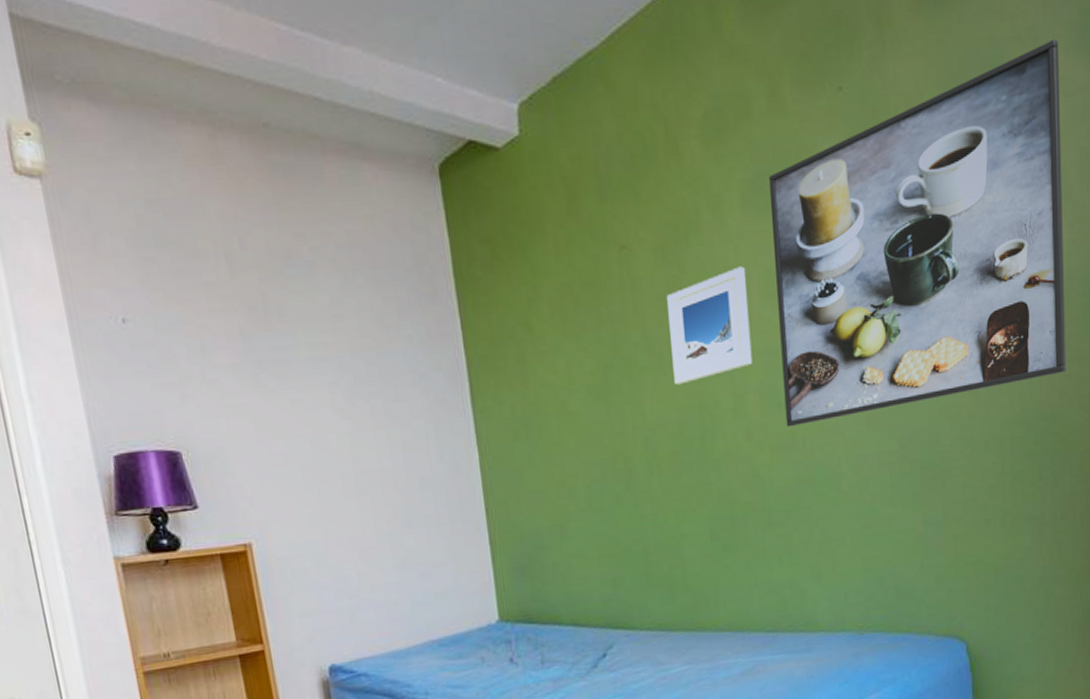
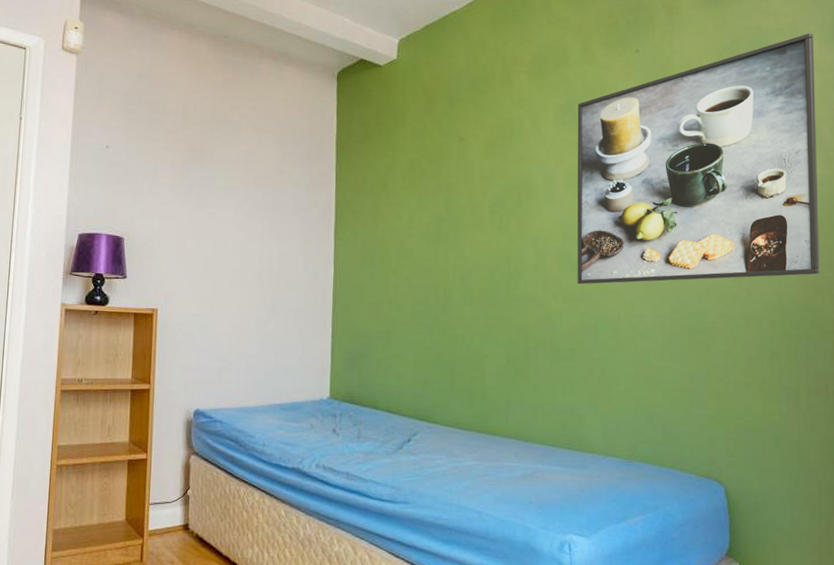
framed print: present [667,266,753,385] -> none [490,162,554,241]

